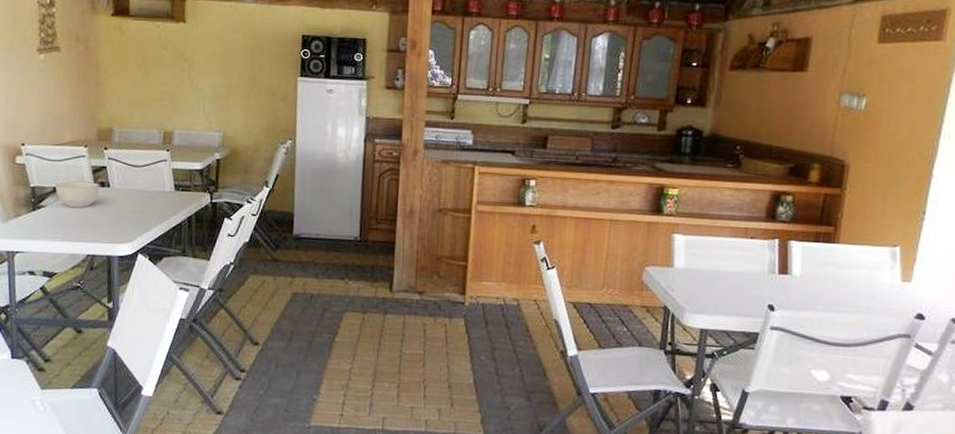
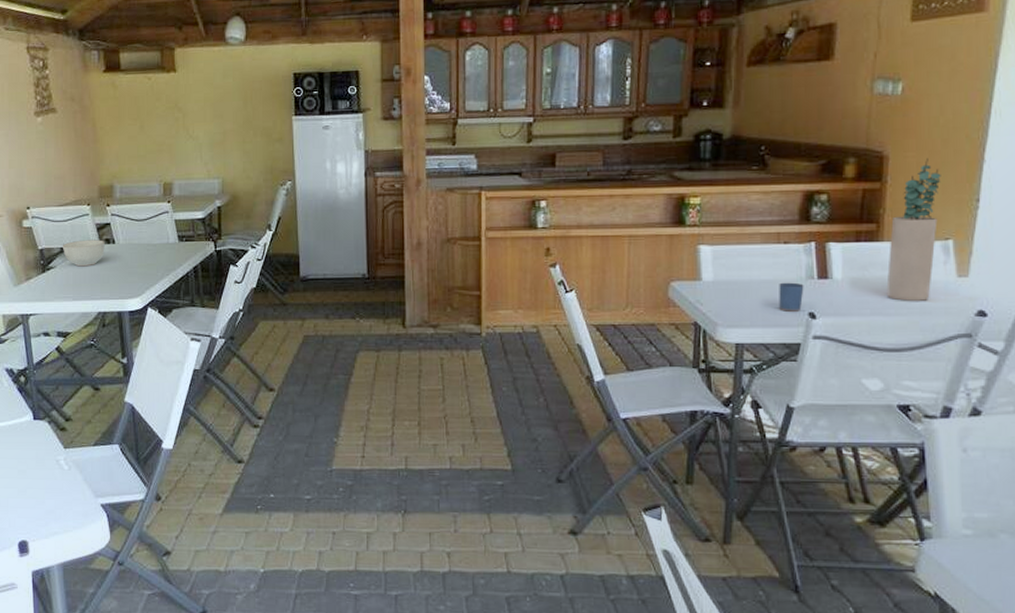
mug: none [742,274,766,303] -> present [779,282,804,311]
vase: none [838,169,894,301] -> present [886,157,941,301]

